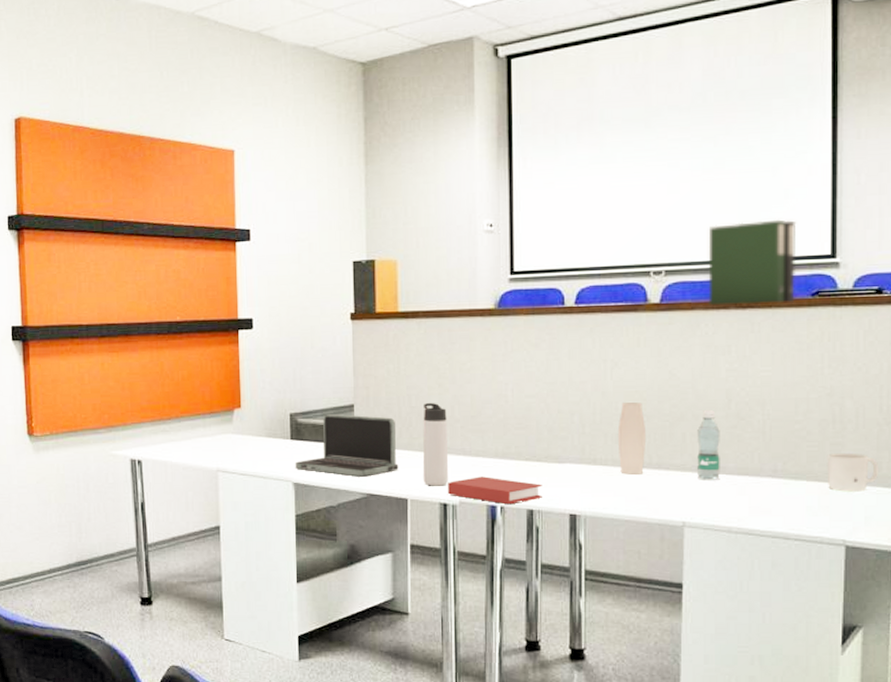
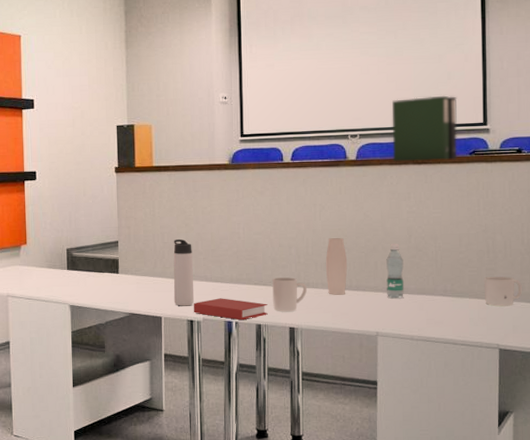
laptop: present [295,414,399,477] -> none [71,249,154,300]
mug: none [549,452,594,495] -> present [272,277,308,312]

